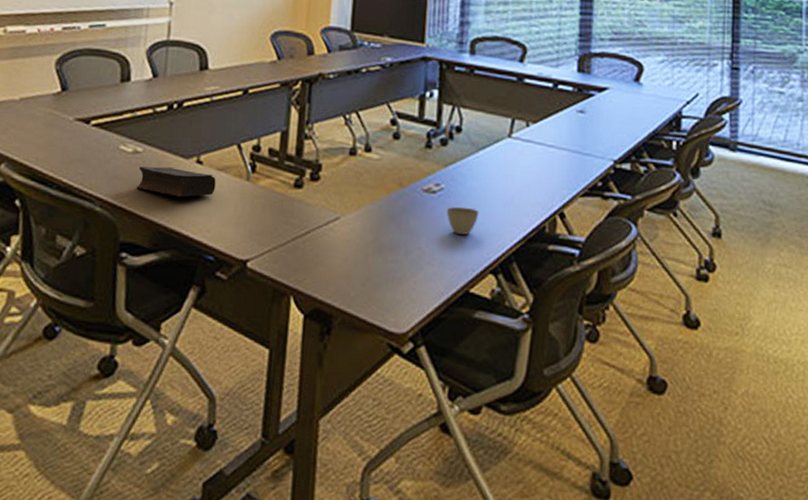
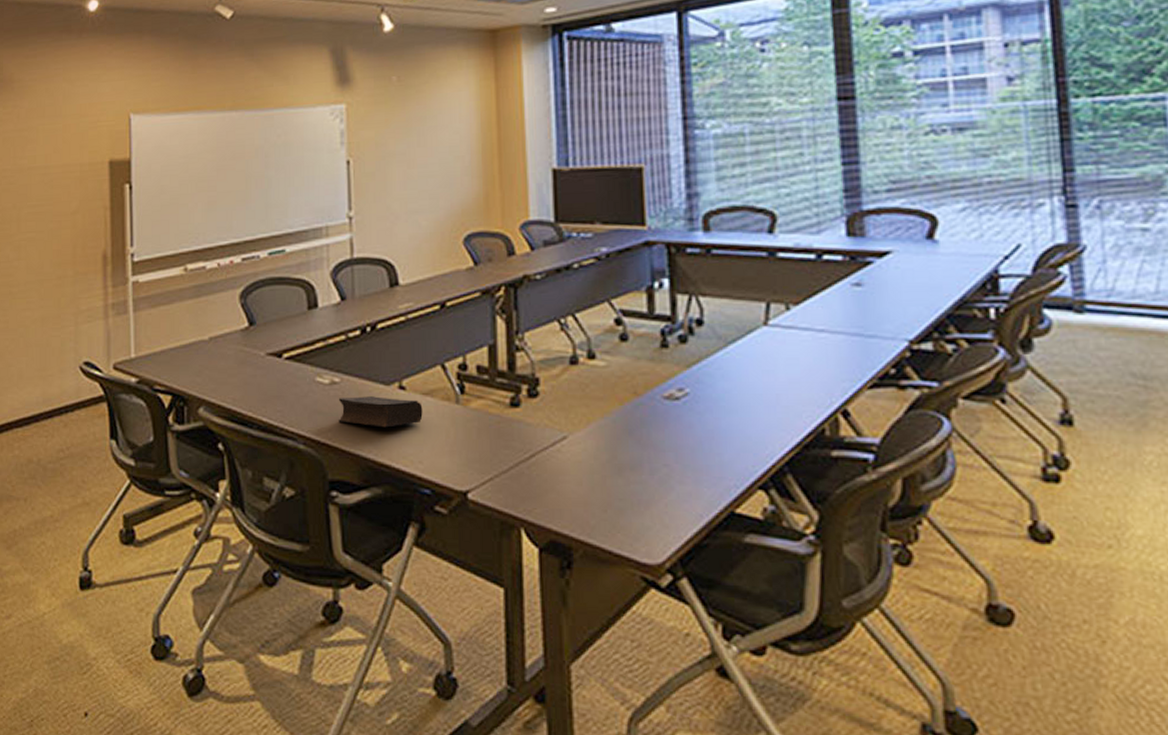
cup: present [446,206,479,235] -> none [695,413,737,445]

